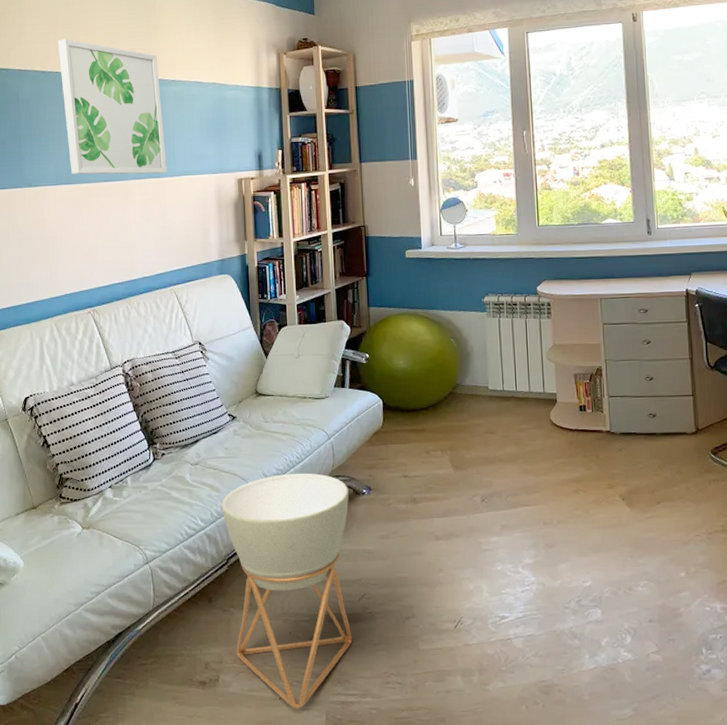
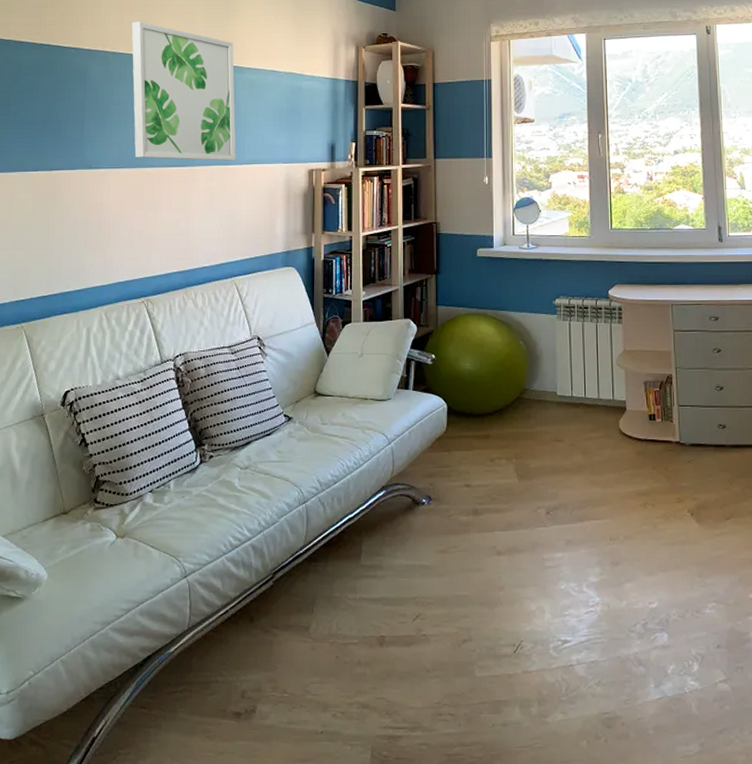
planter: present [221,473,353,709] -> none [270,480,407,745]

